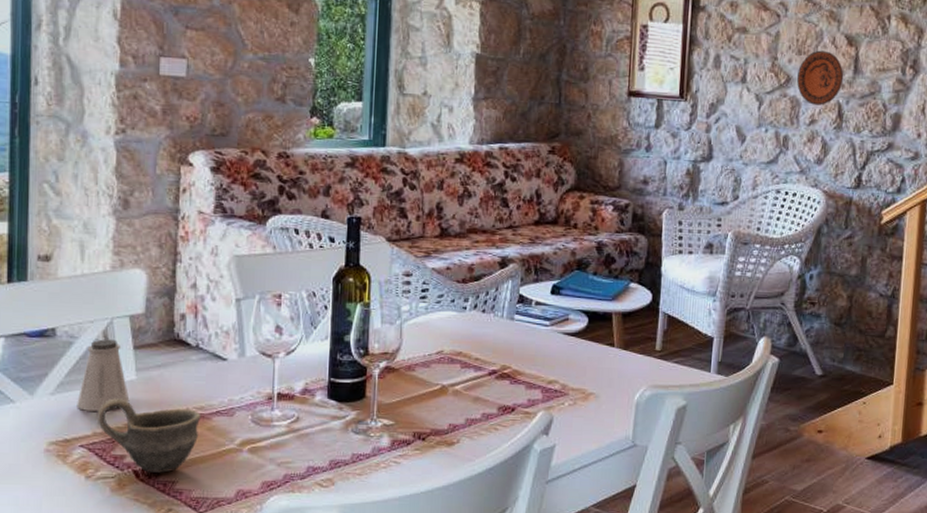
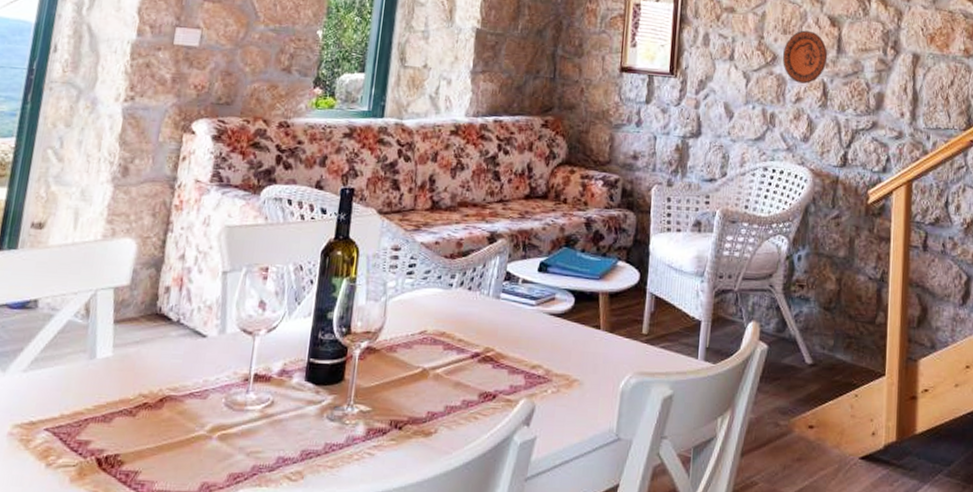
saltshaker: present [77,339,130,411] -> none [48,312,103,391]
cup: present [96,398,201,473] -> none [66,377,174,462]

